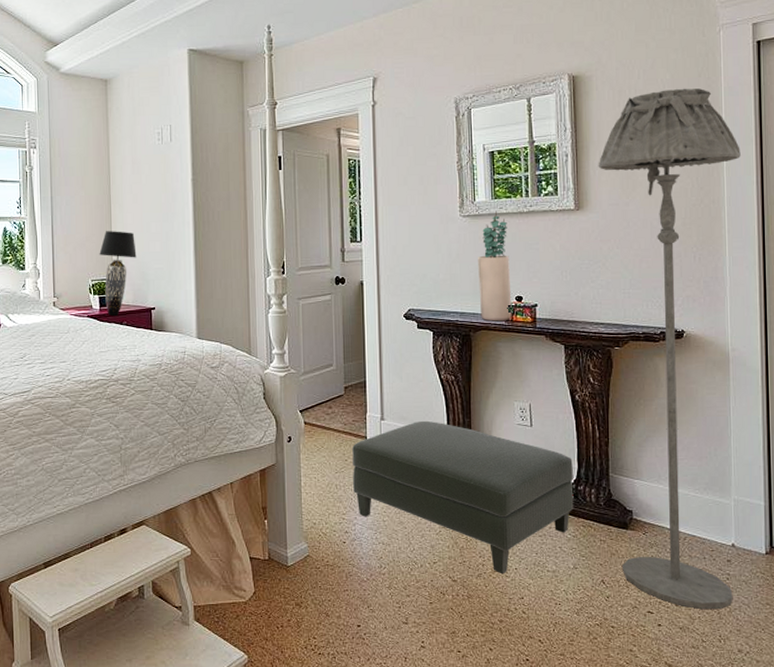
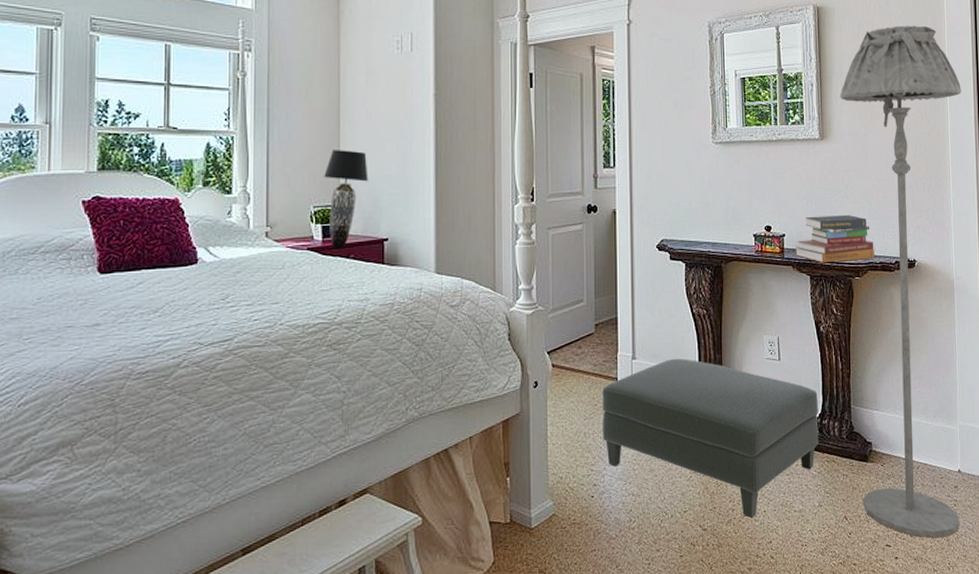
vase: present [478,210,512,322] -> none [729,138,762,252]
books: none [549,285,636,333] -> present [796,215,874,264]

